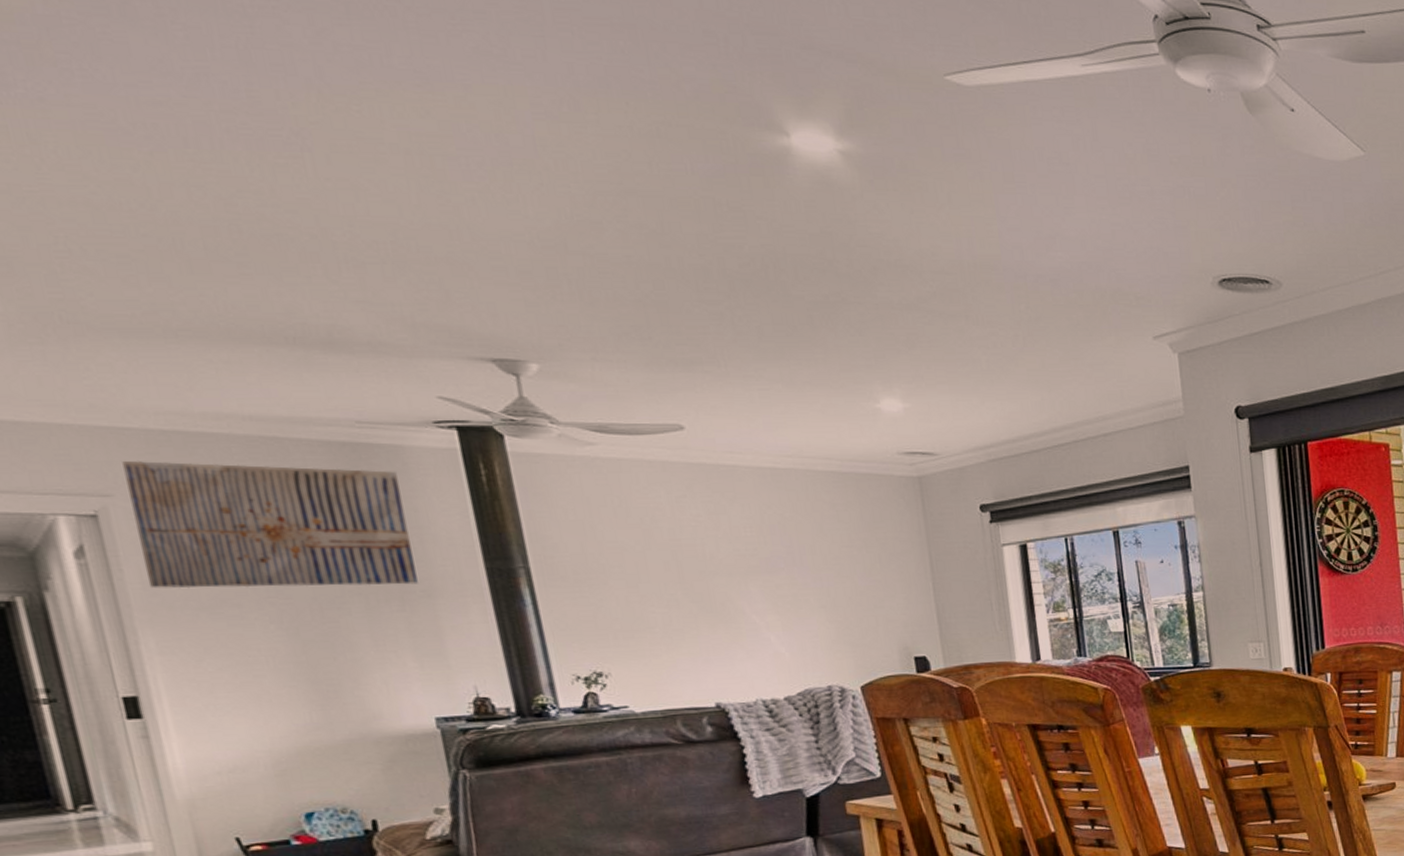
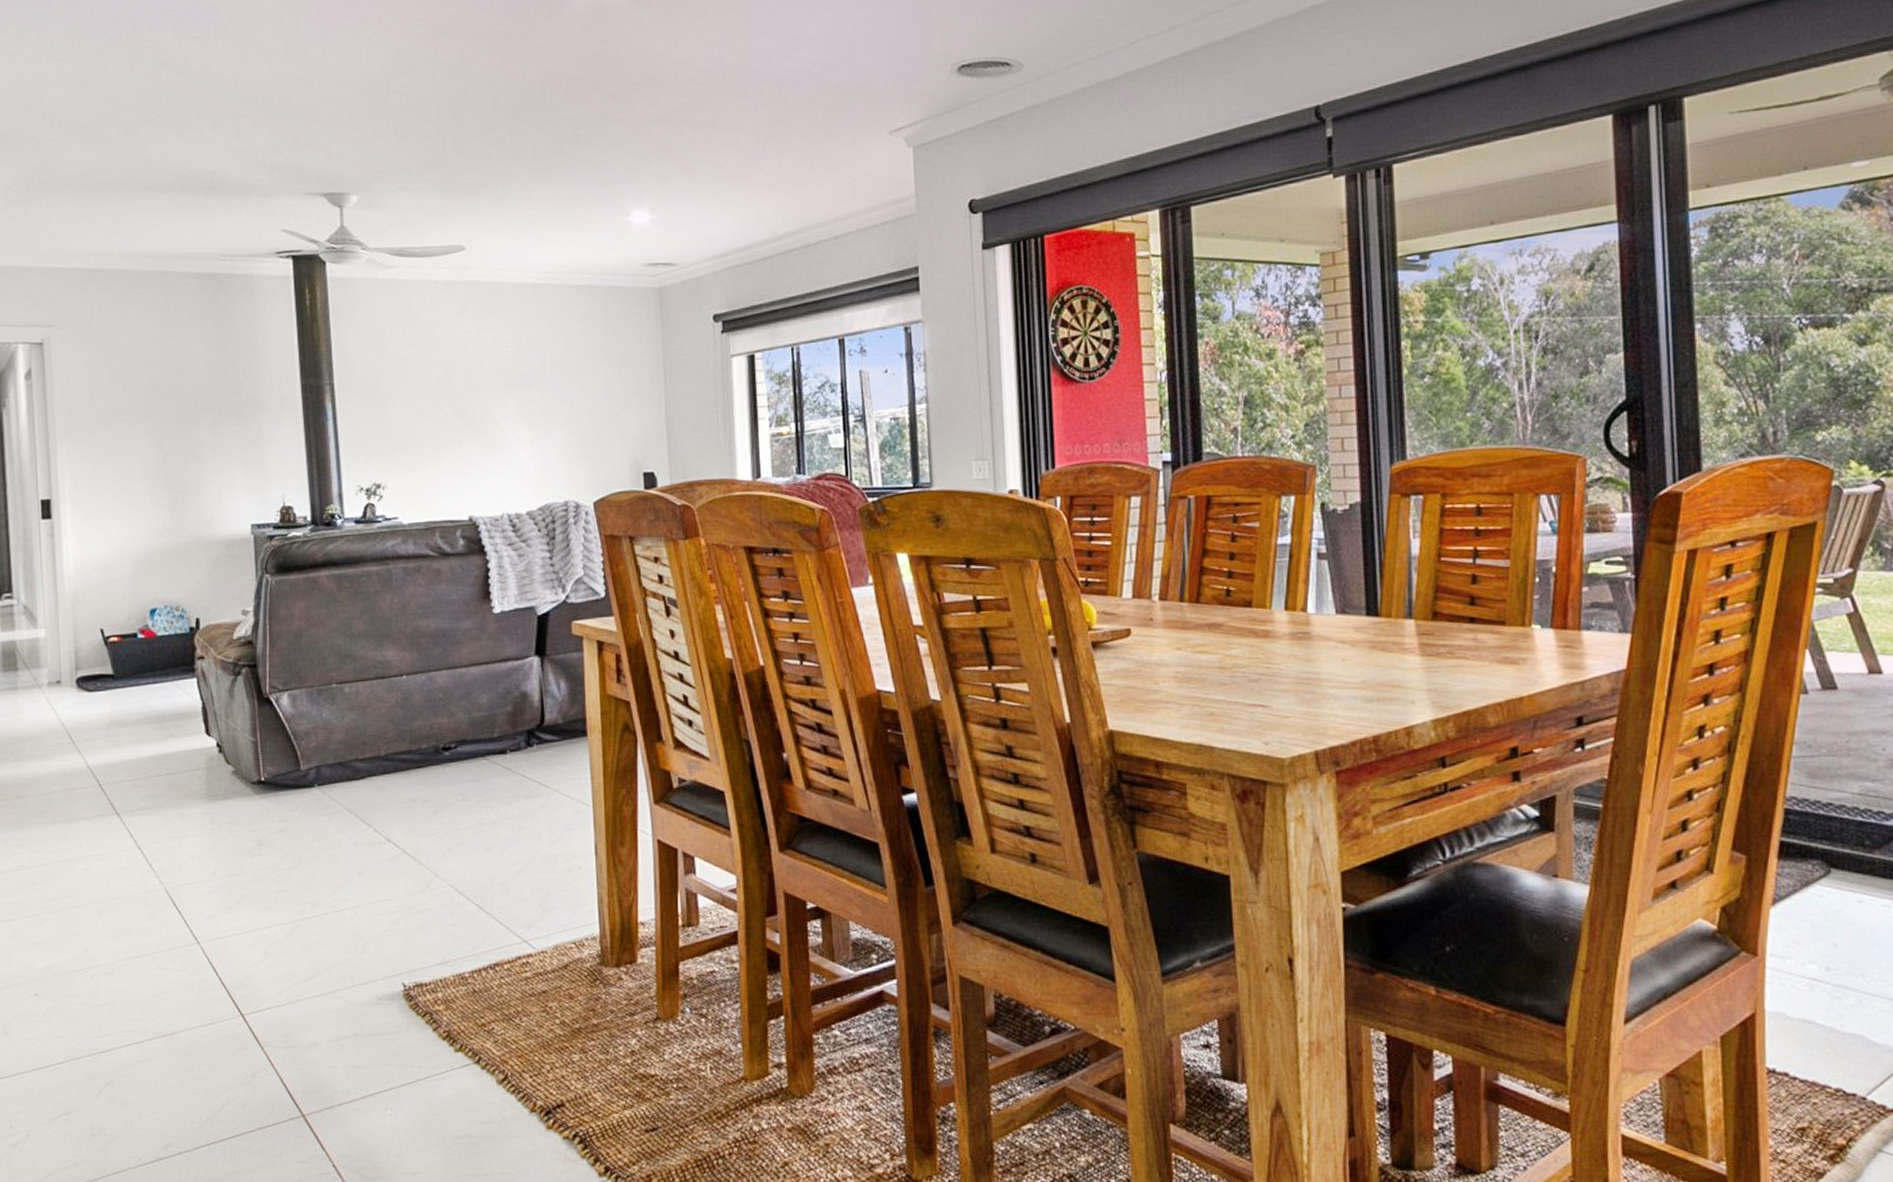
wall art: present [122,460,418,589] -> none [64,295,251,405]

